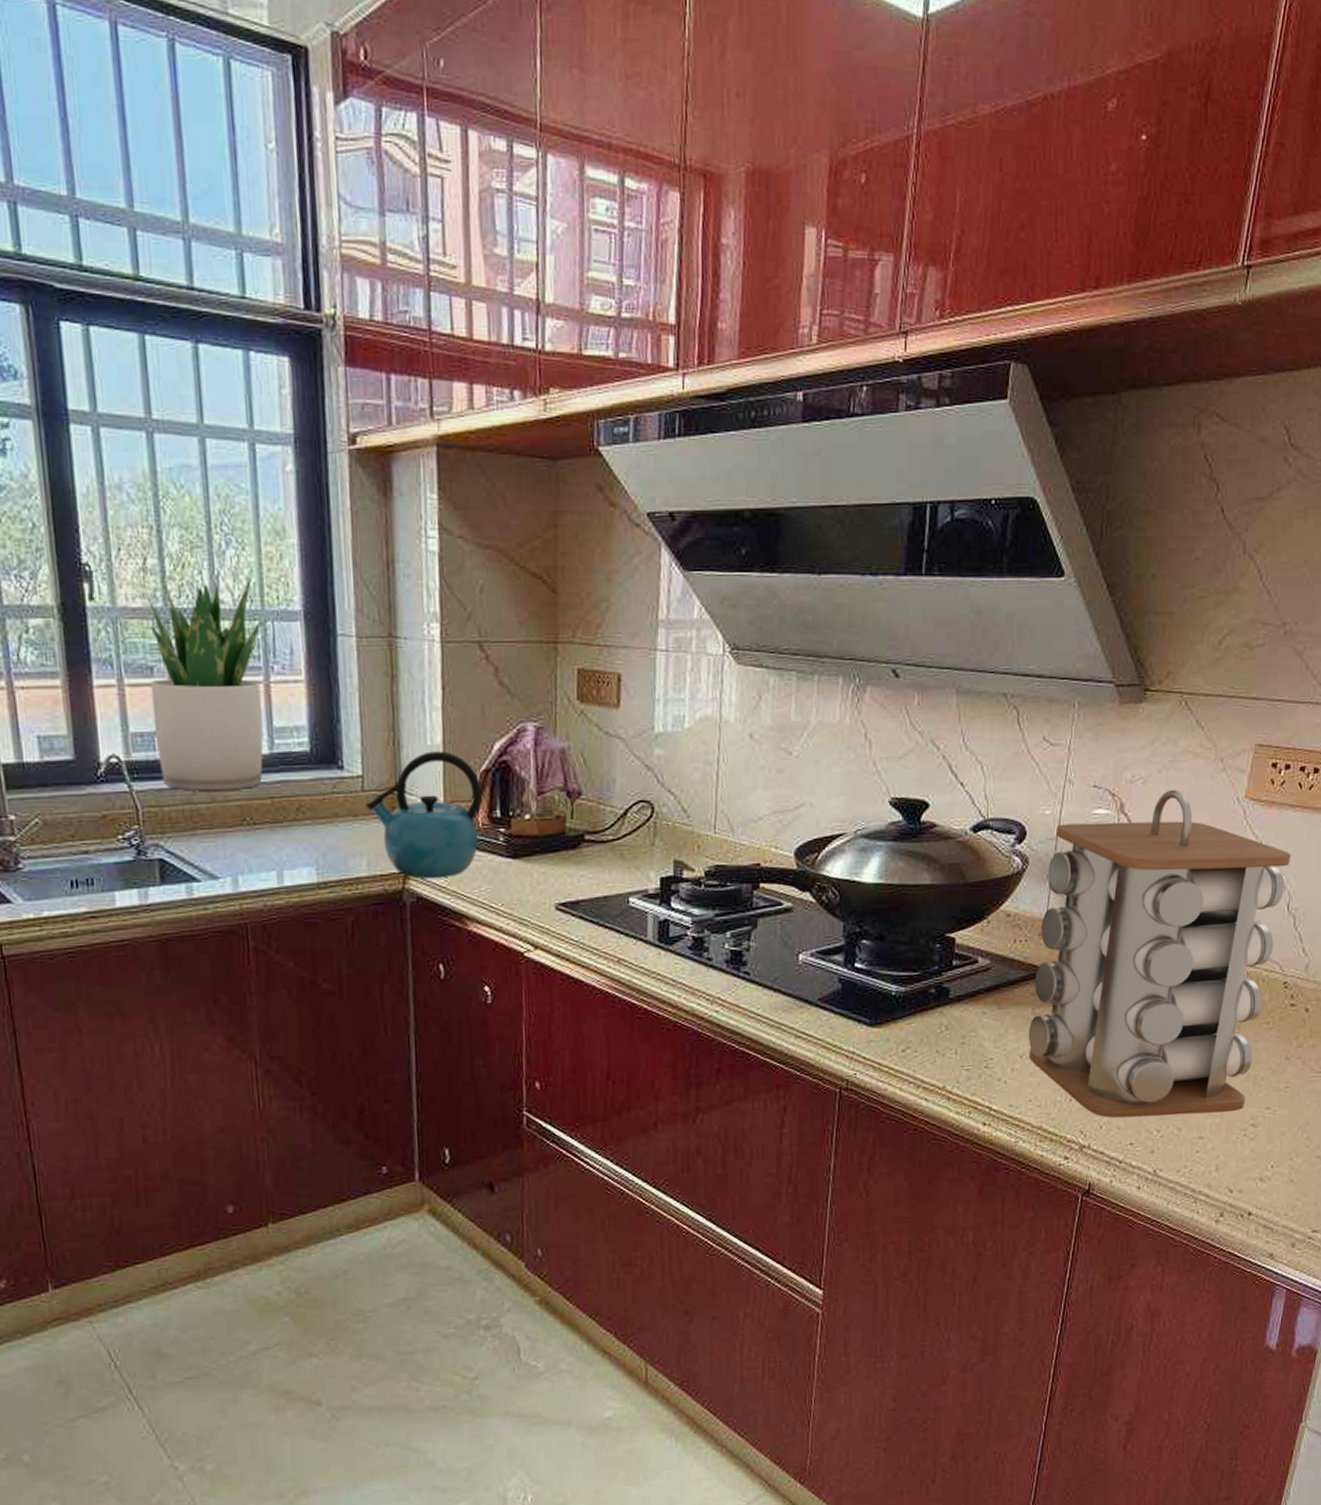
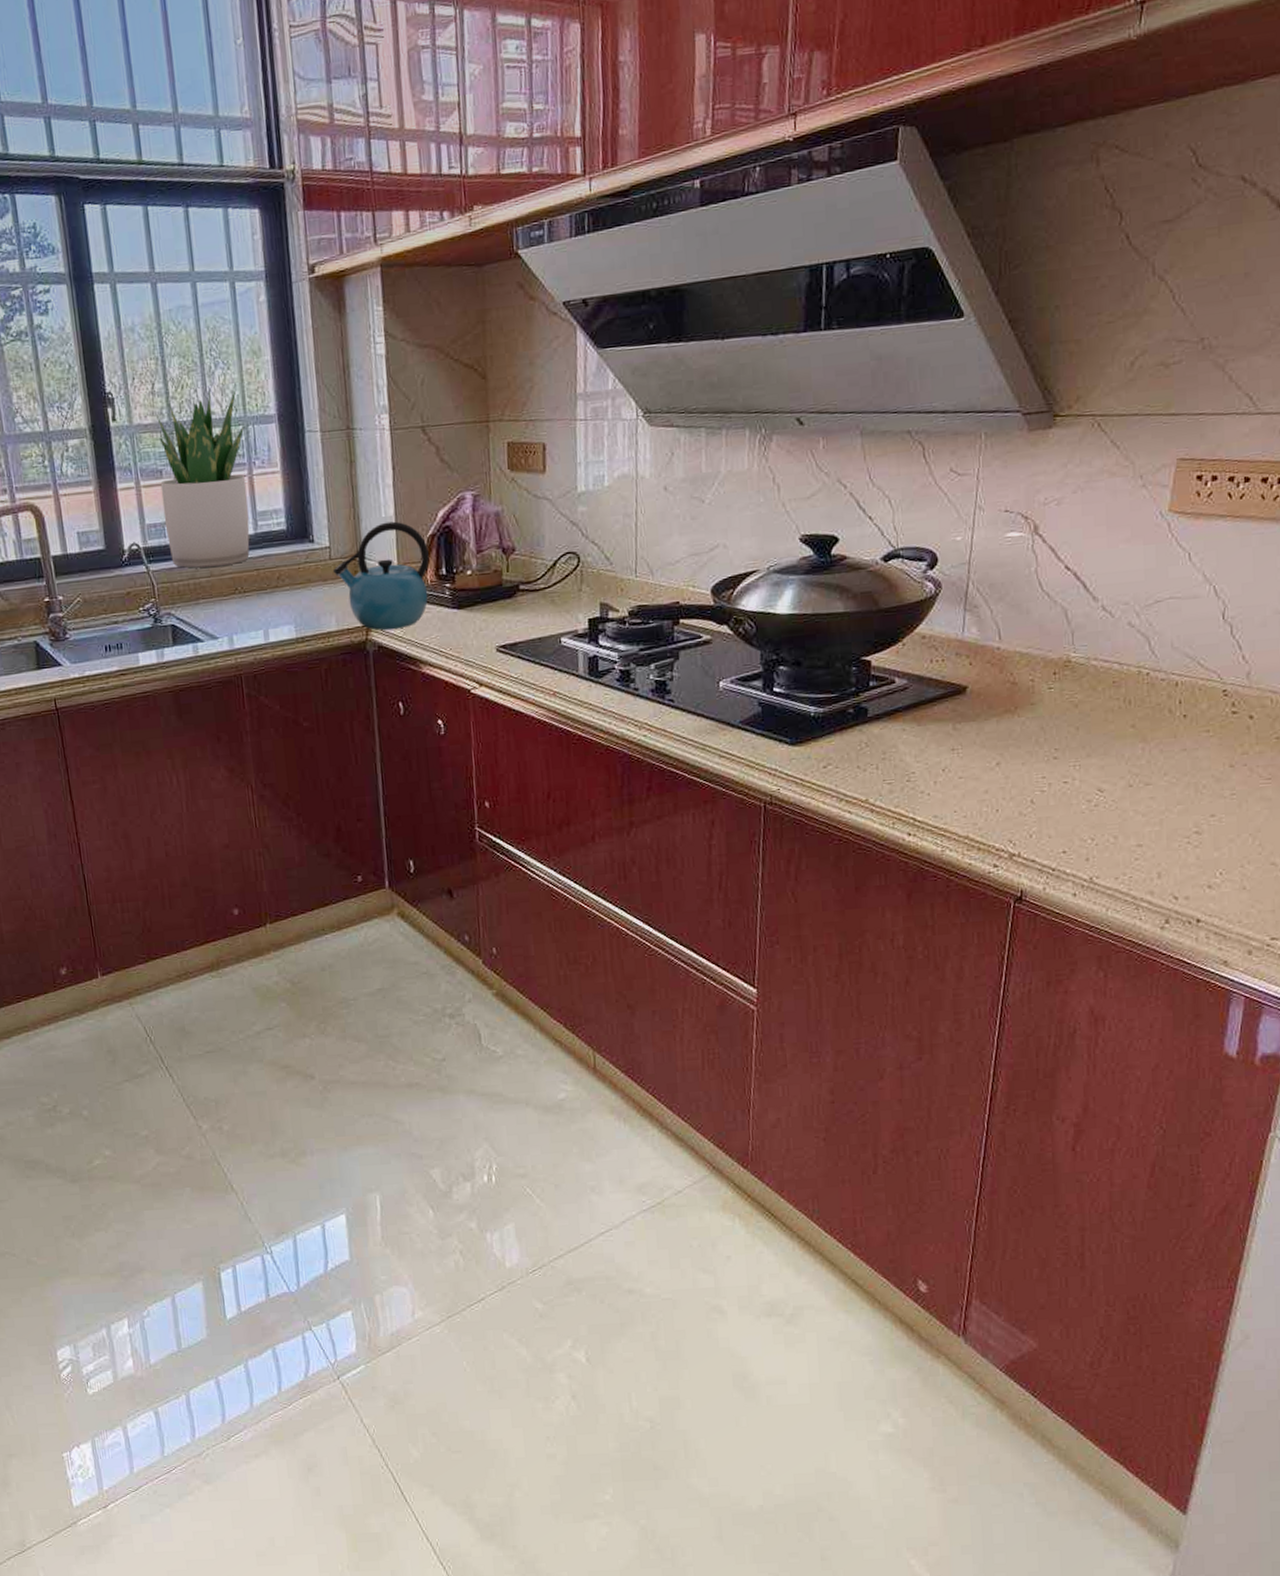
spice rack: present [1028,789,1291,1118] -> none [949,508,1224,827]

